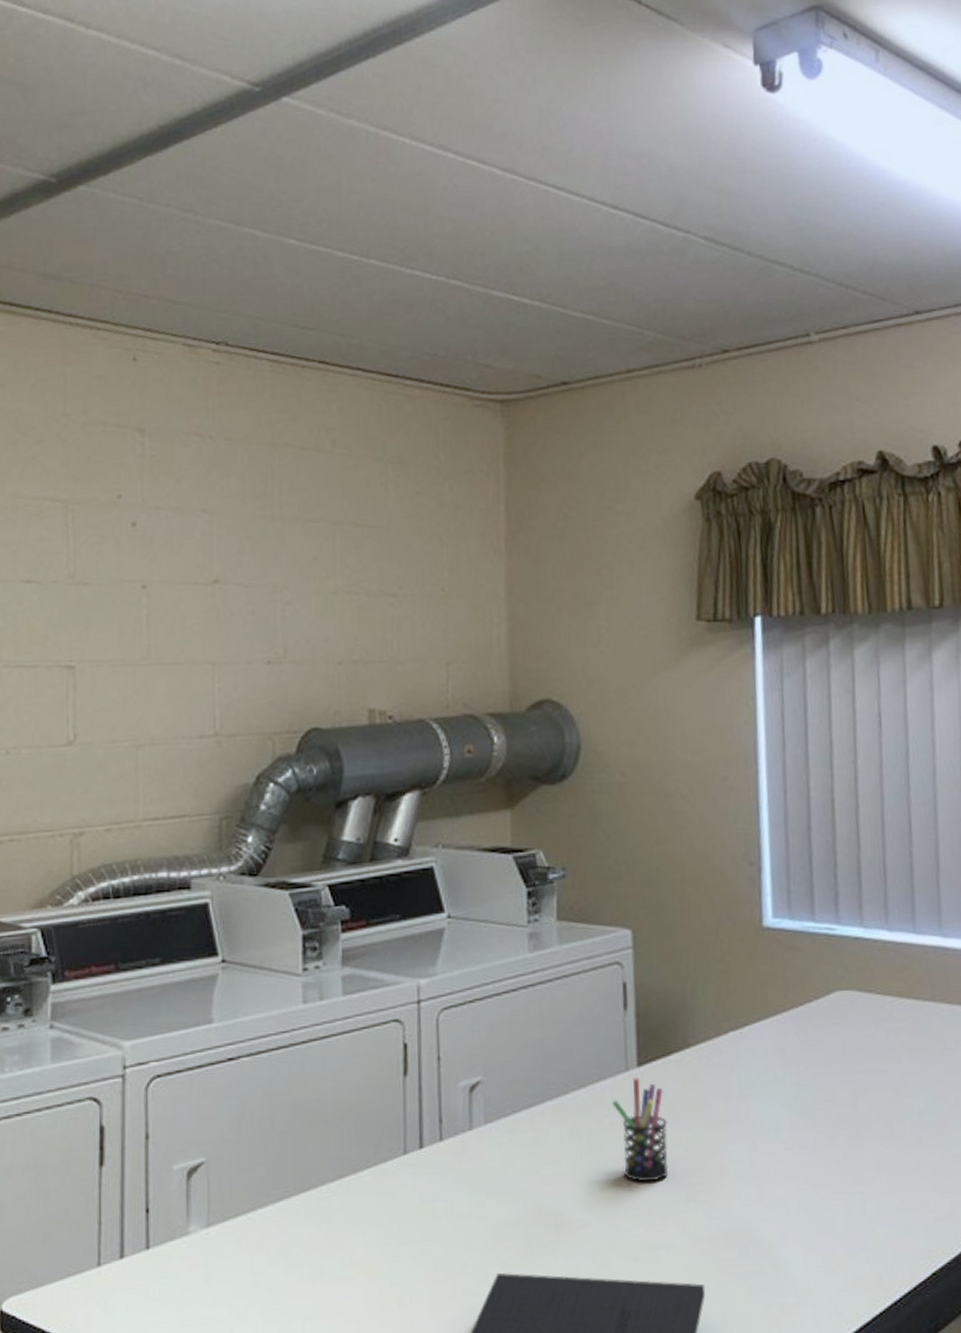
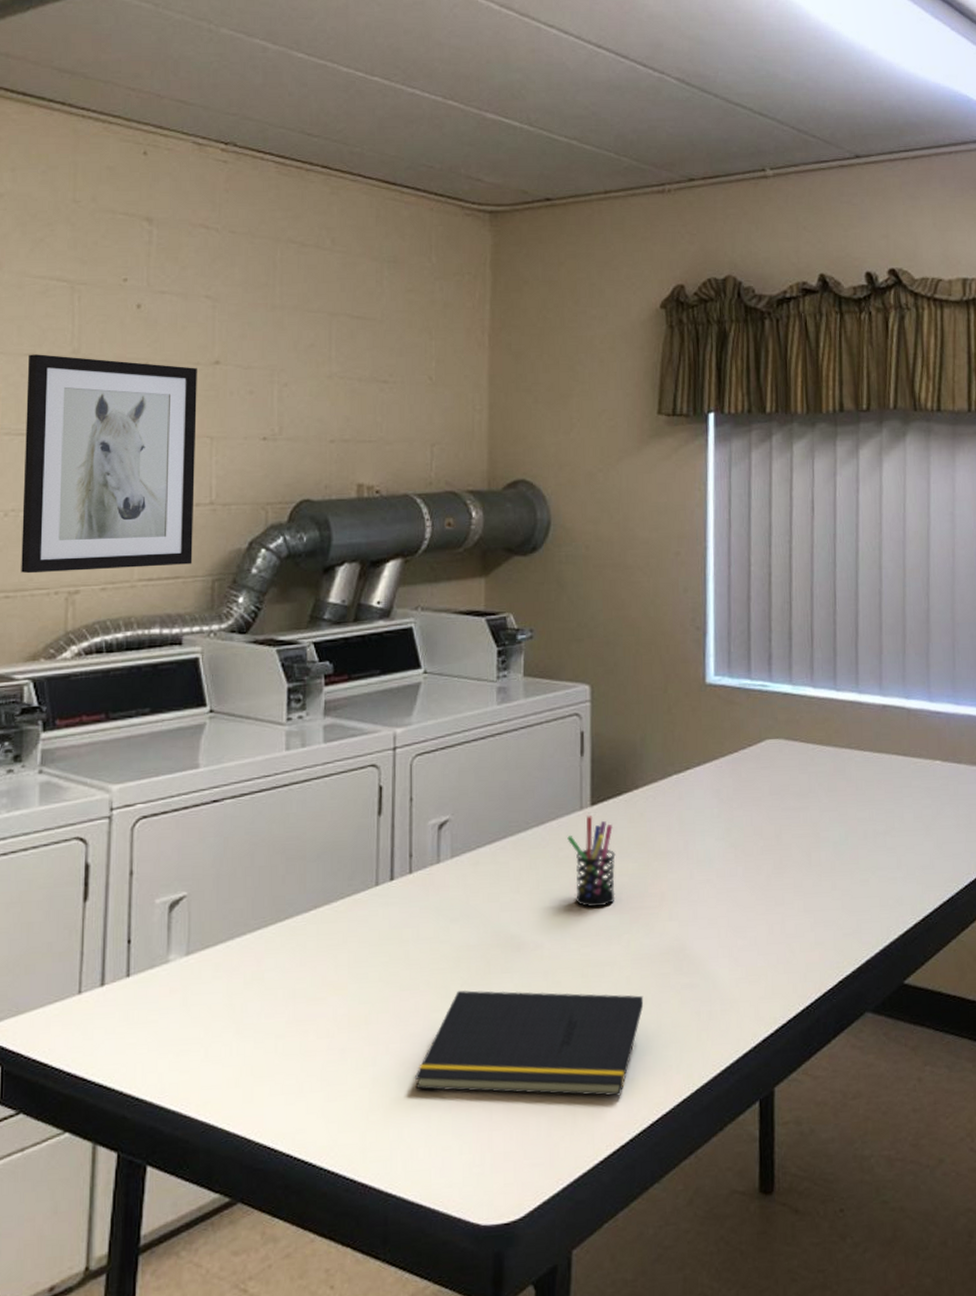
wall art: none [24,580,198,815] -> present [21,354,197,574]

